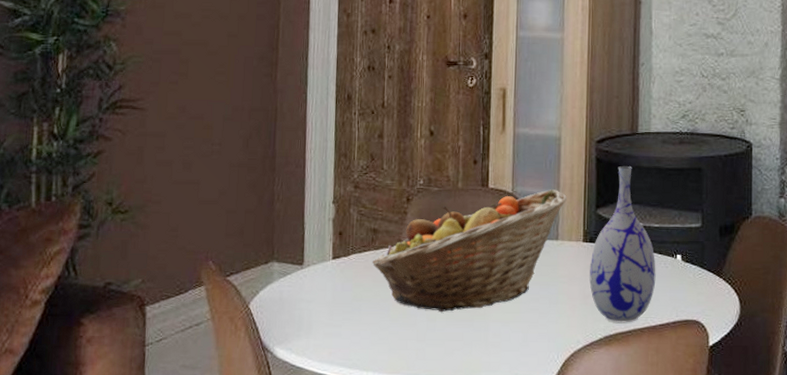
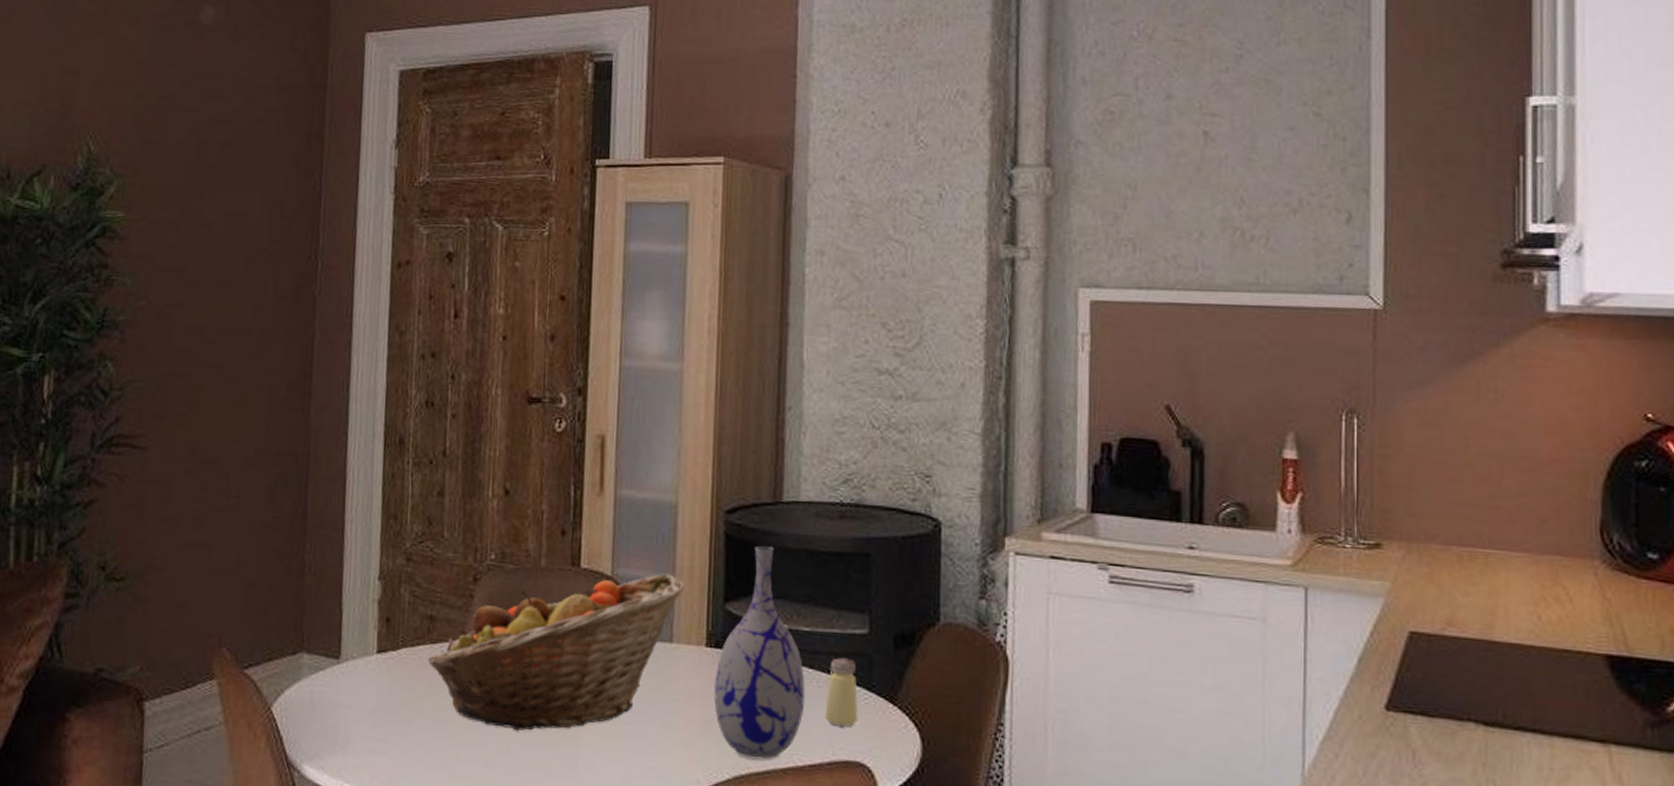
saltshaker: none [670,245,695,295] -> present [825,658,859,726]

